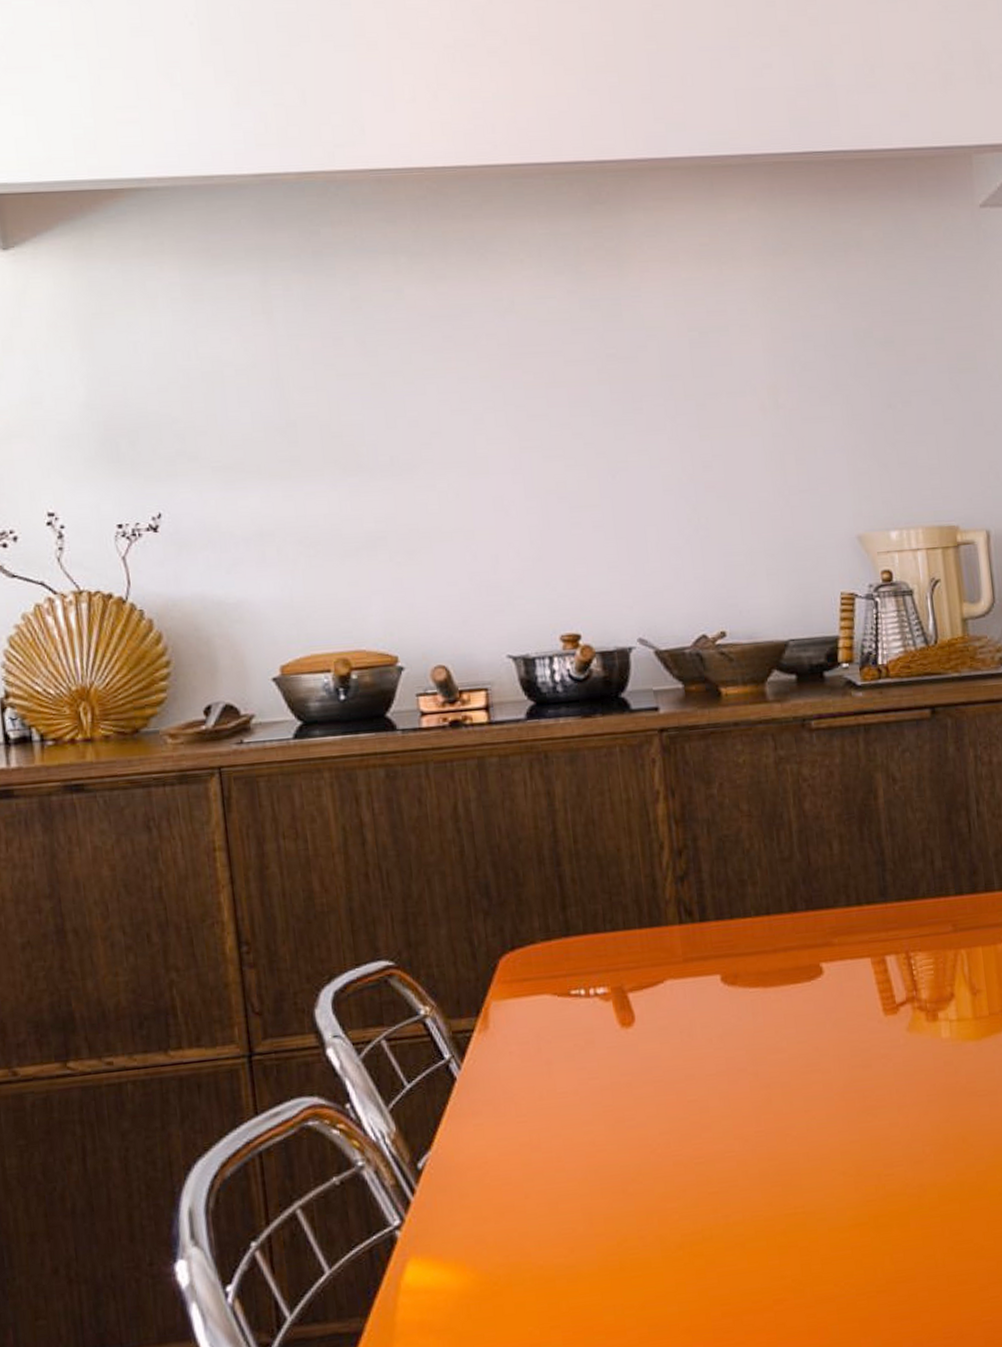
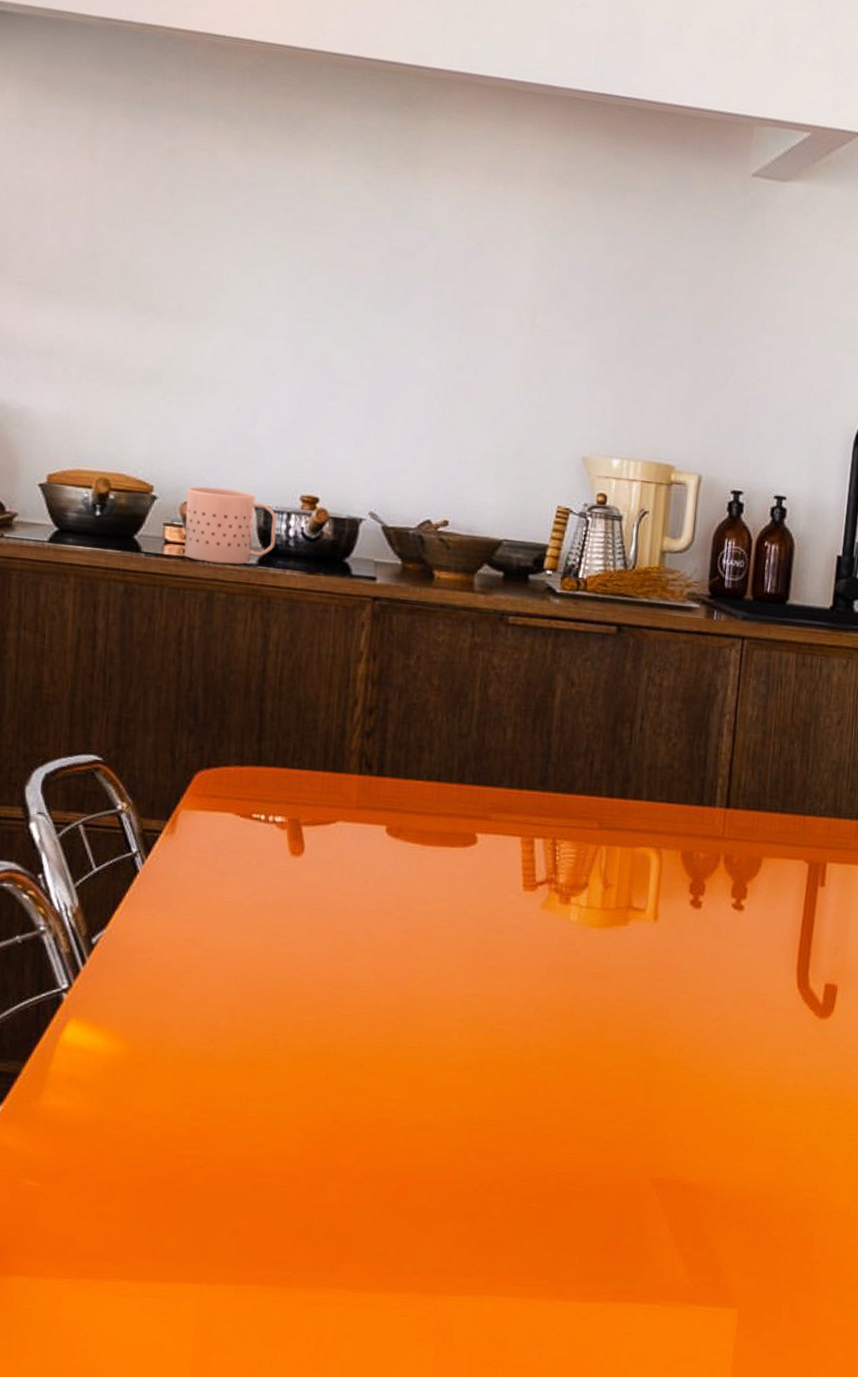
mug: none [435,642,542,728] -> present [184,486,277,565]

